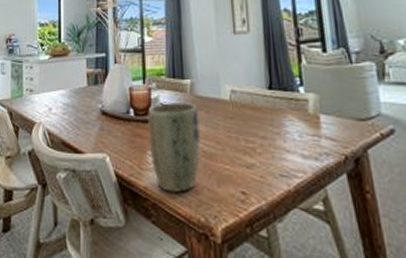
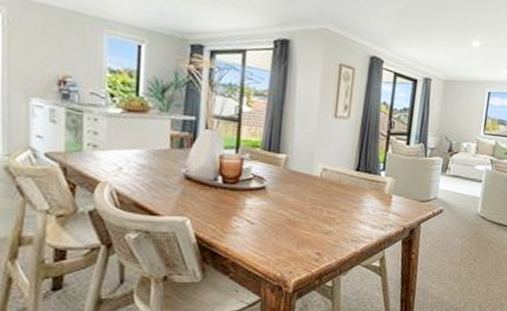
plant pot: present [148,103,201,193] -> none [235,174,289,253]

